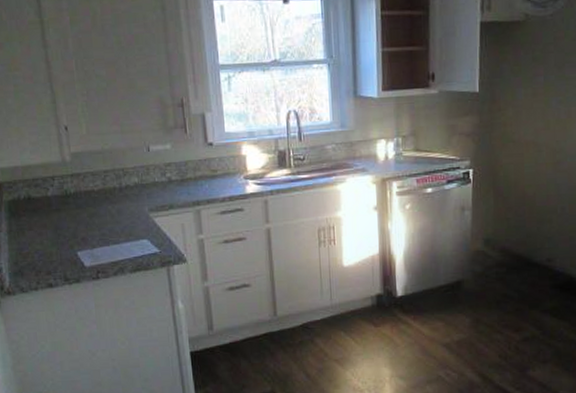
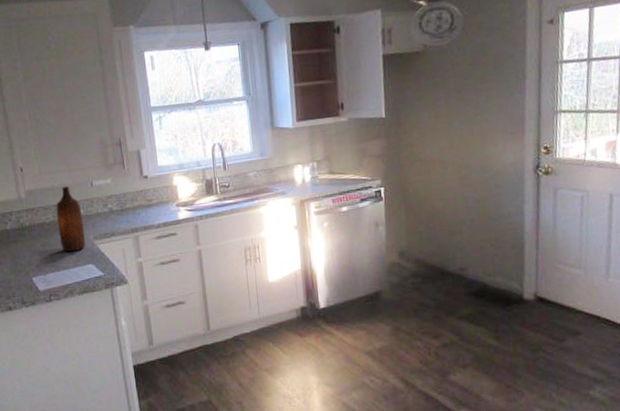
bottle: none [106,149,140,225] -> present [56,186,86,252]

